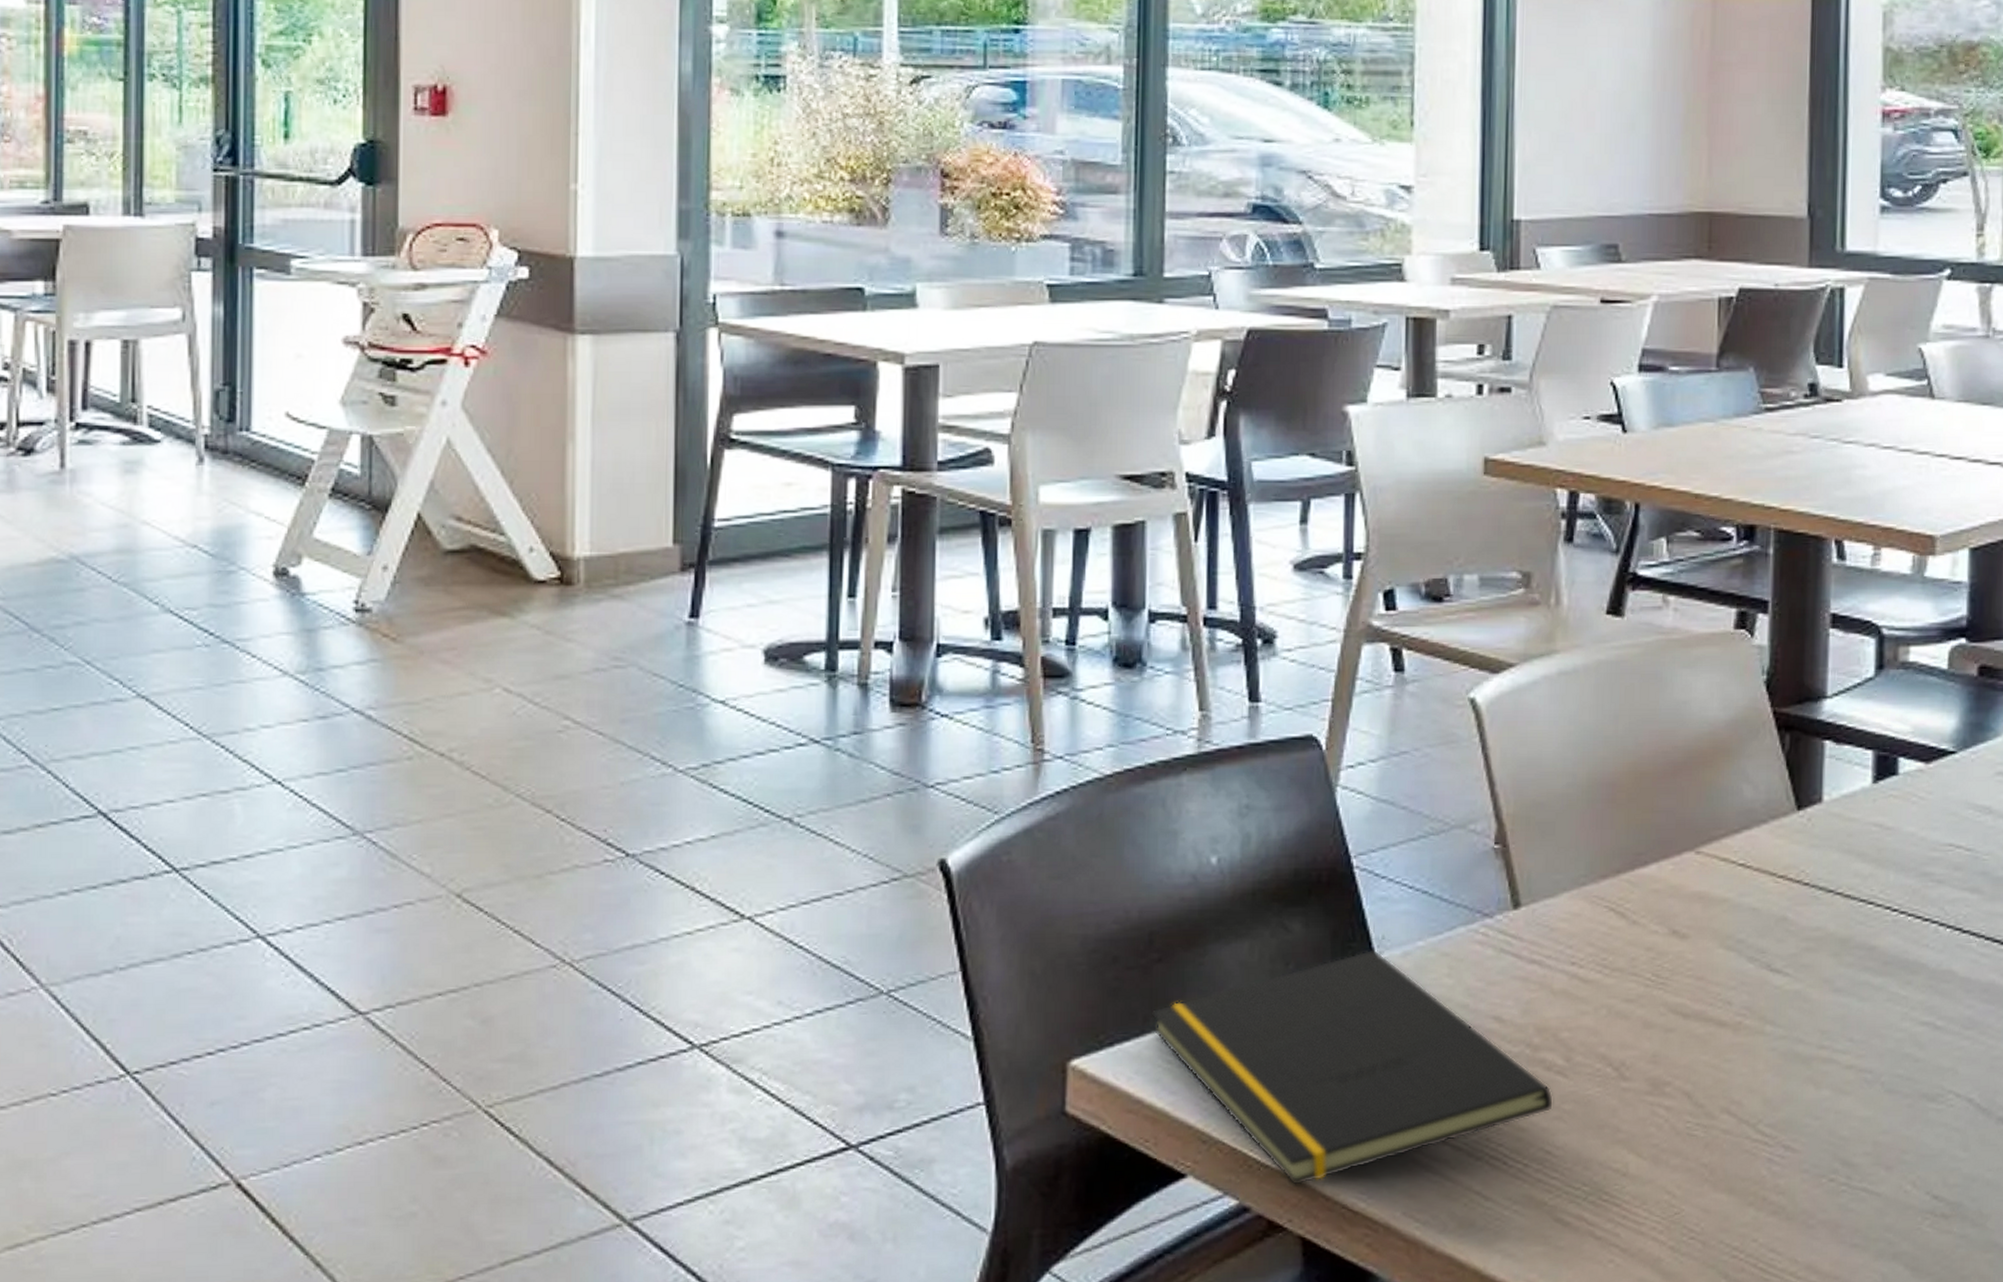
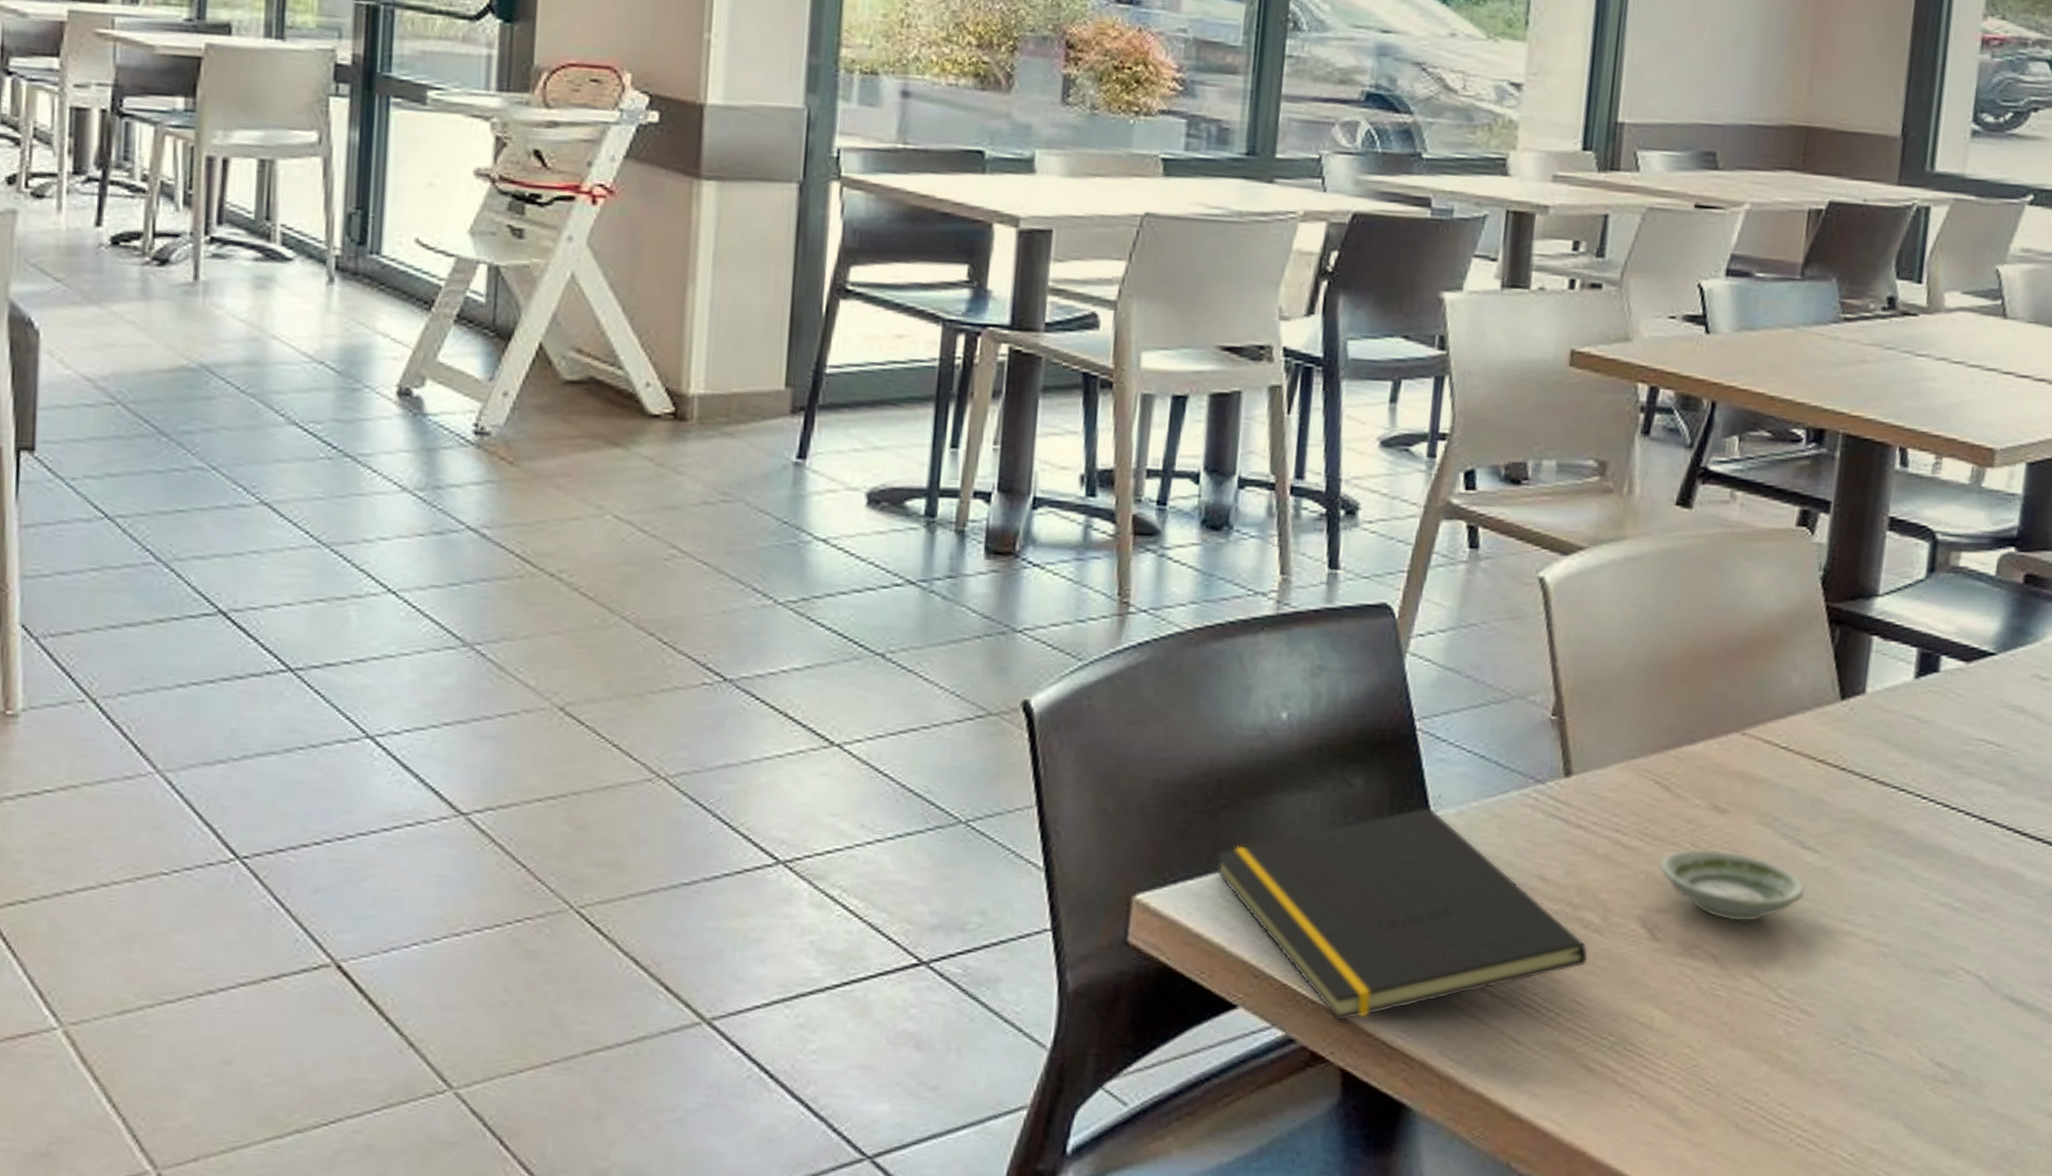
saucer: none [1621,977,1777,1055] -> present [1659,848,1805,922]

